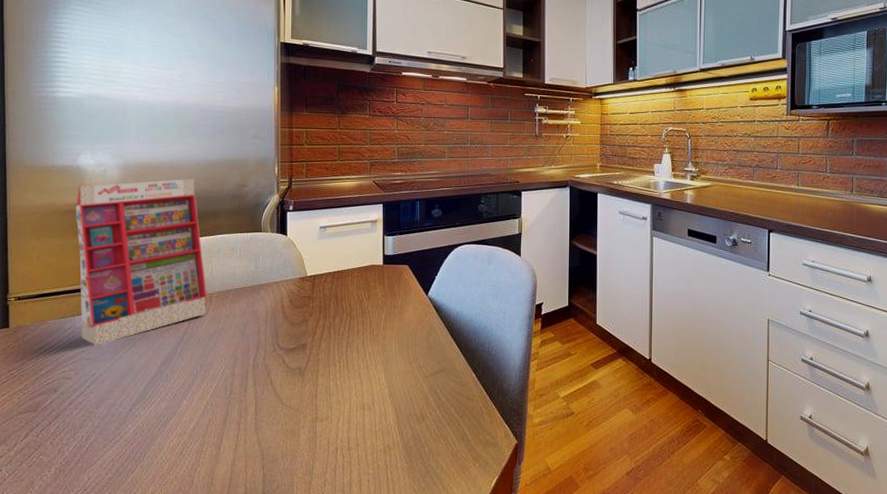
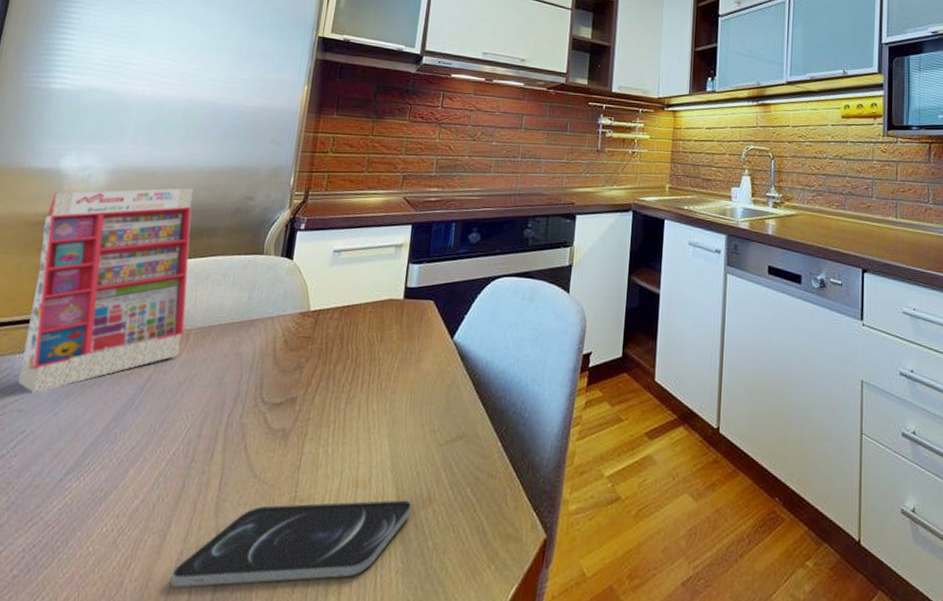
smartphone: none [229,418,409,484] -> present [170,500,412,588]

